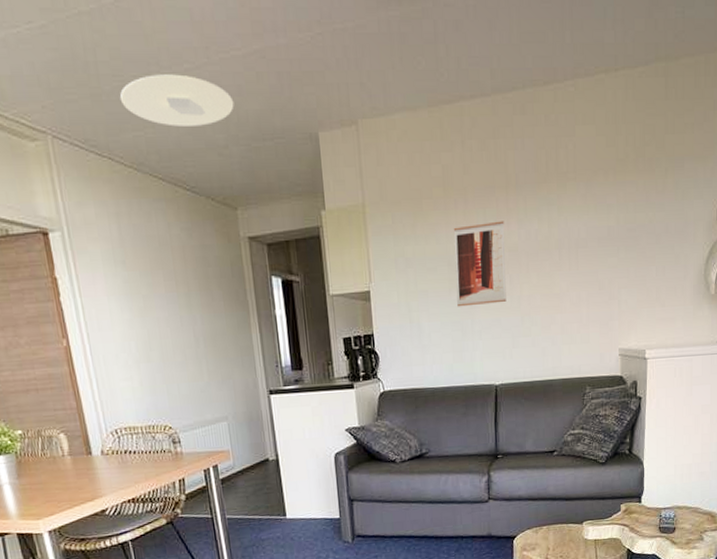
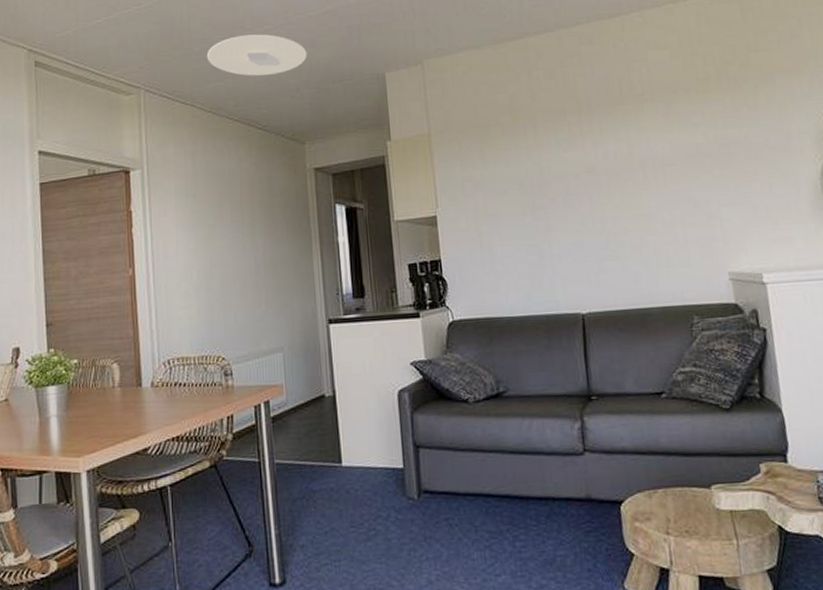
wall art: present [453,221,507,307] -> none [523,143,588,230]

